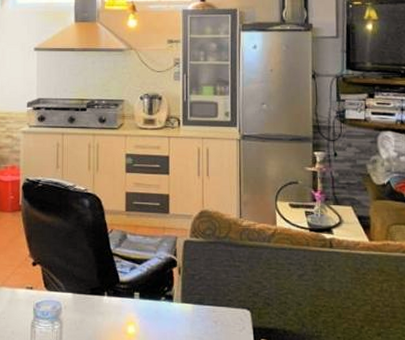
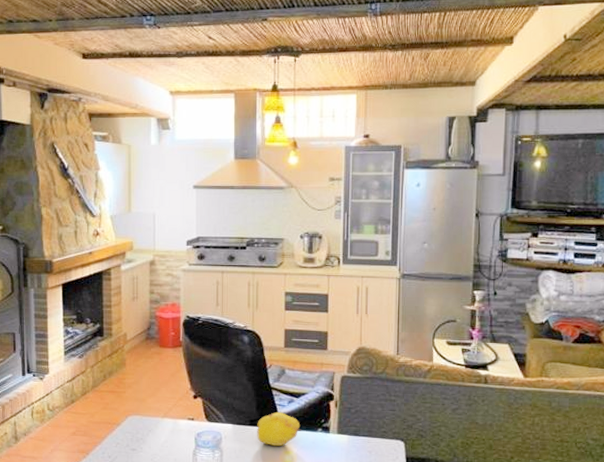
fruit: none [98,280,144,317] -> present [257,412,302,447]

